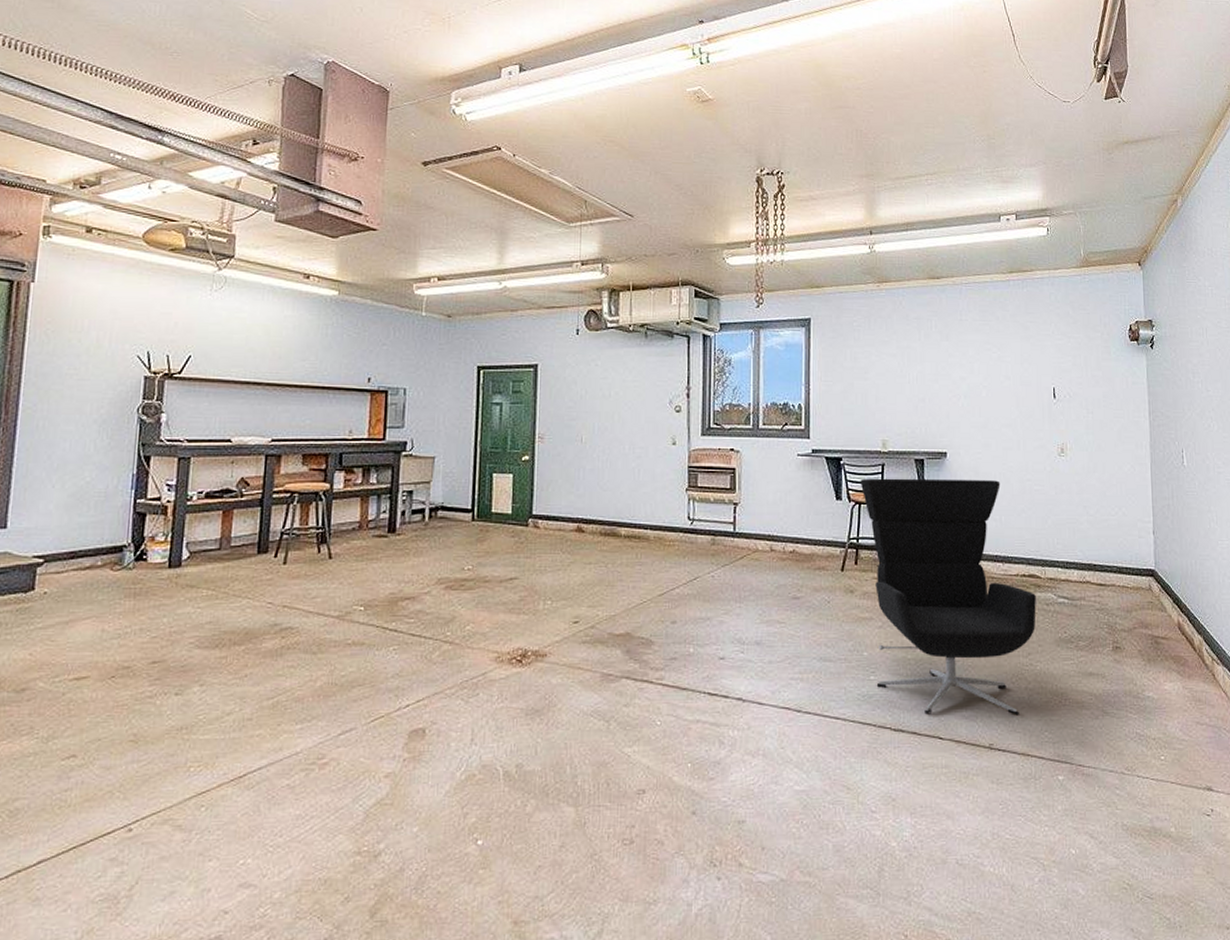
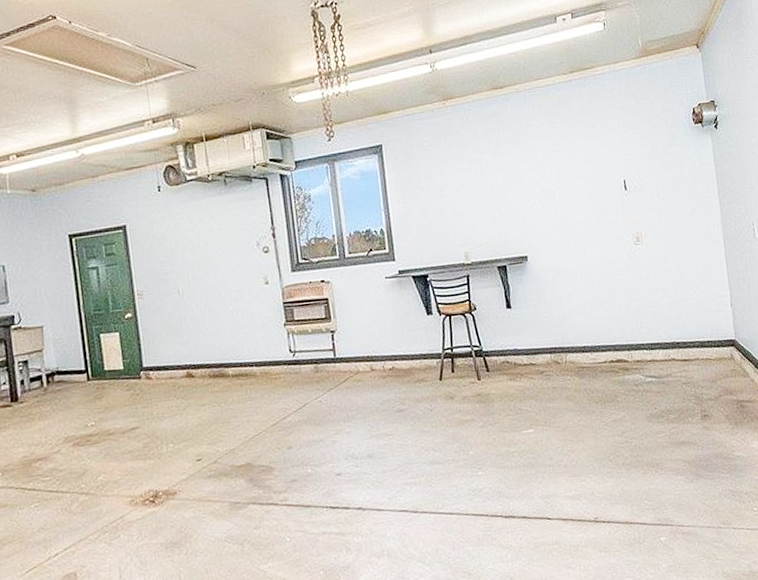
office chair: present [860,478,1036,716] -> none [447,276,627,500]

